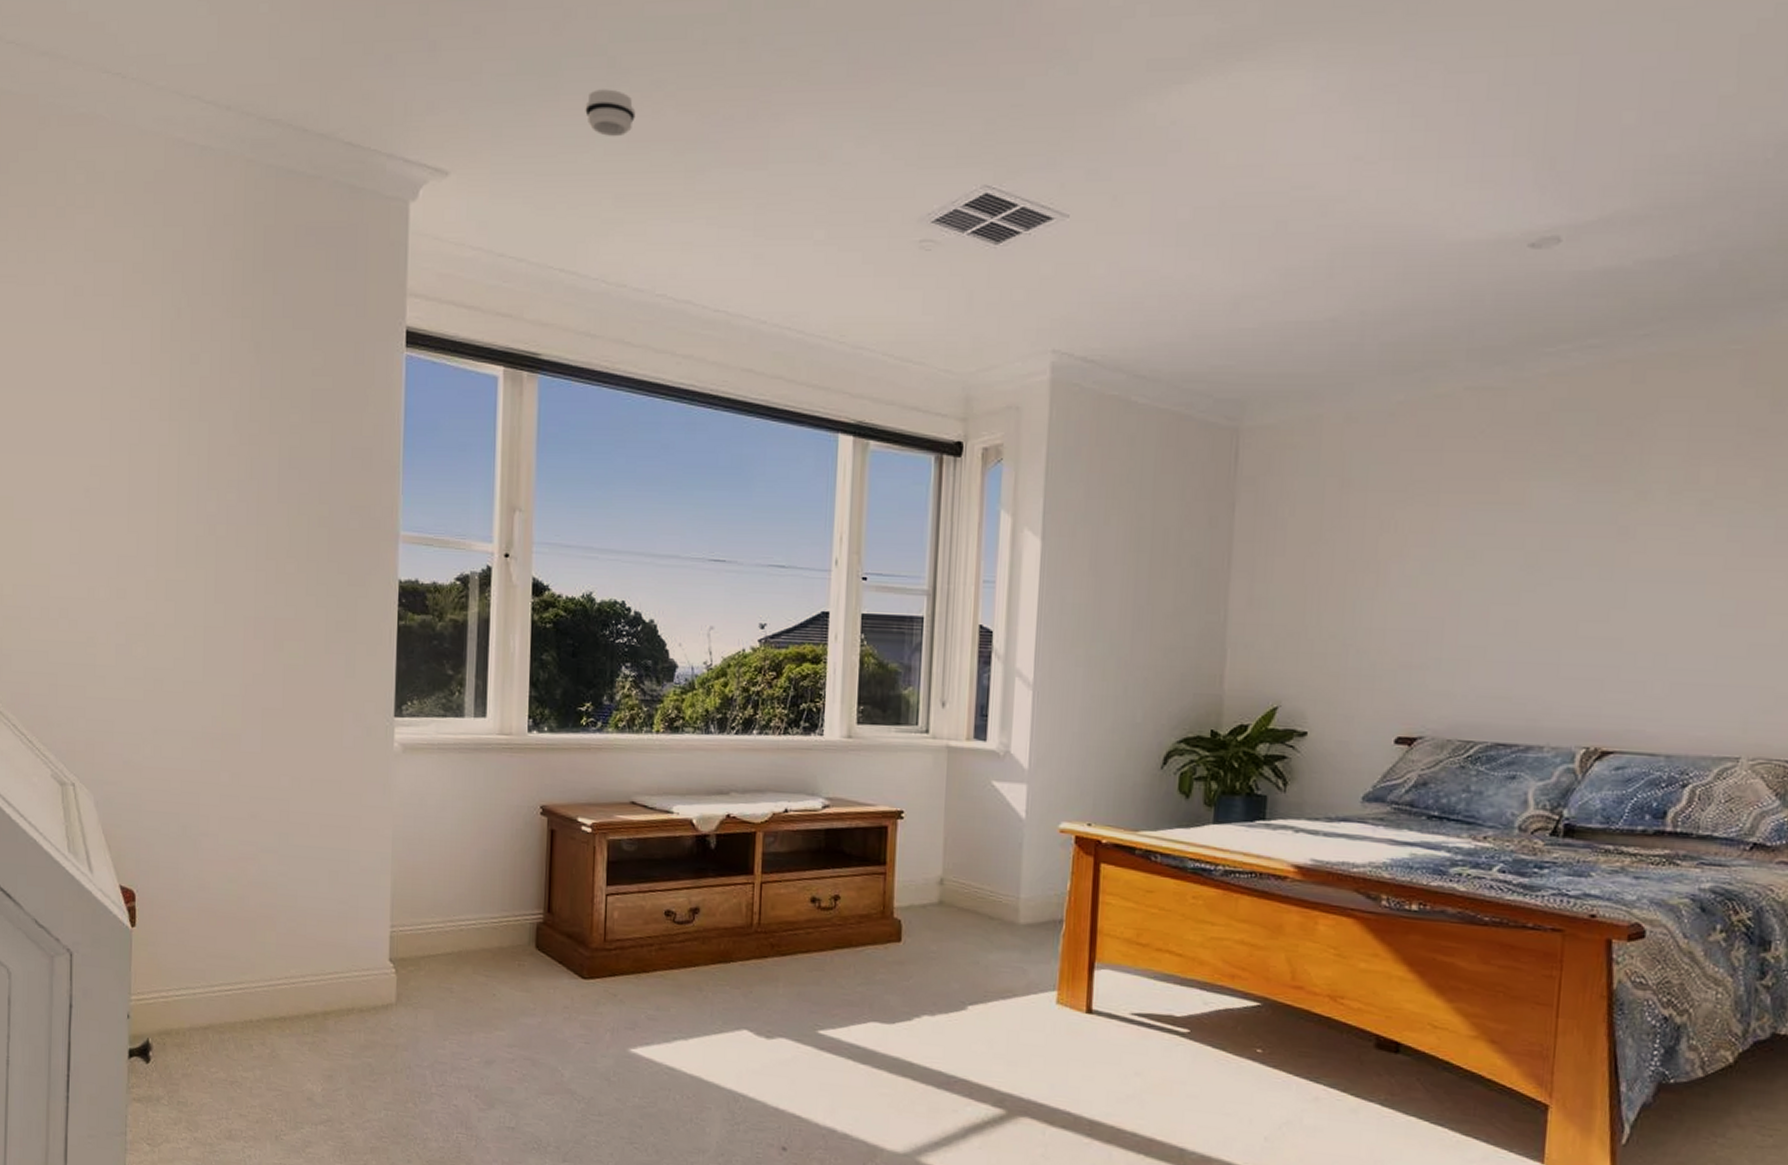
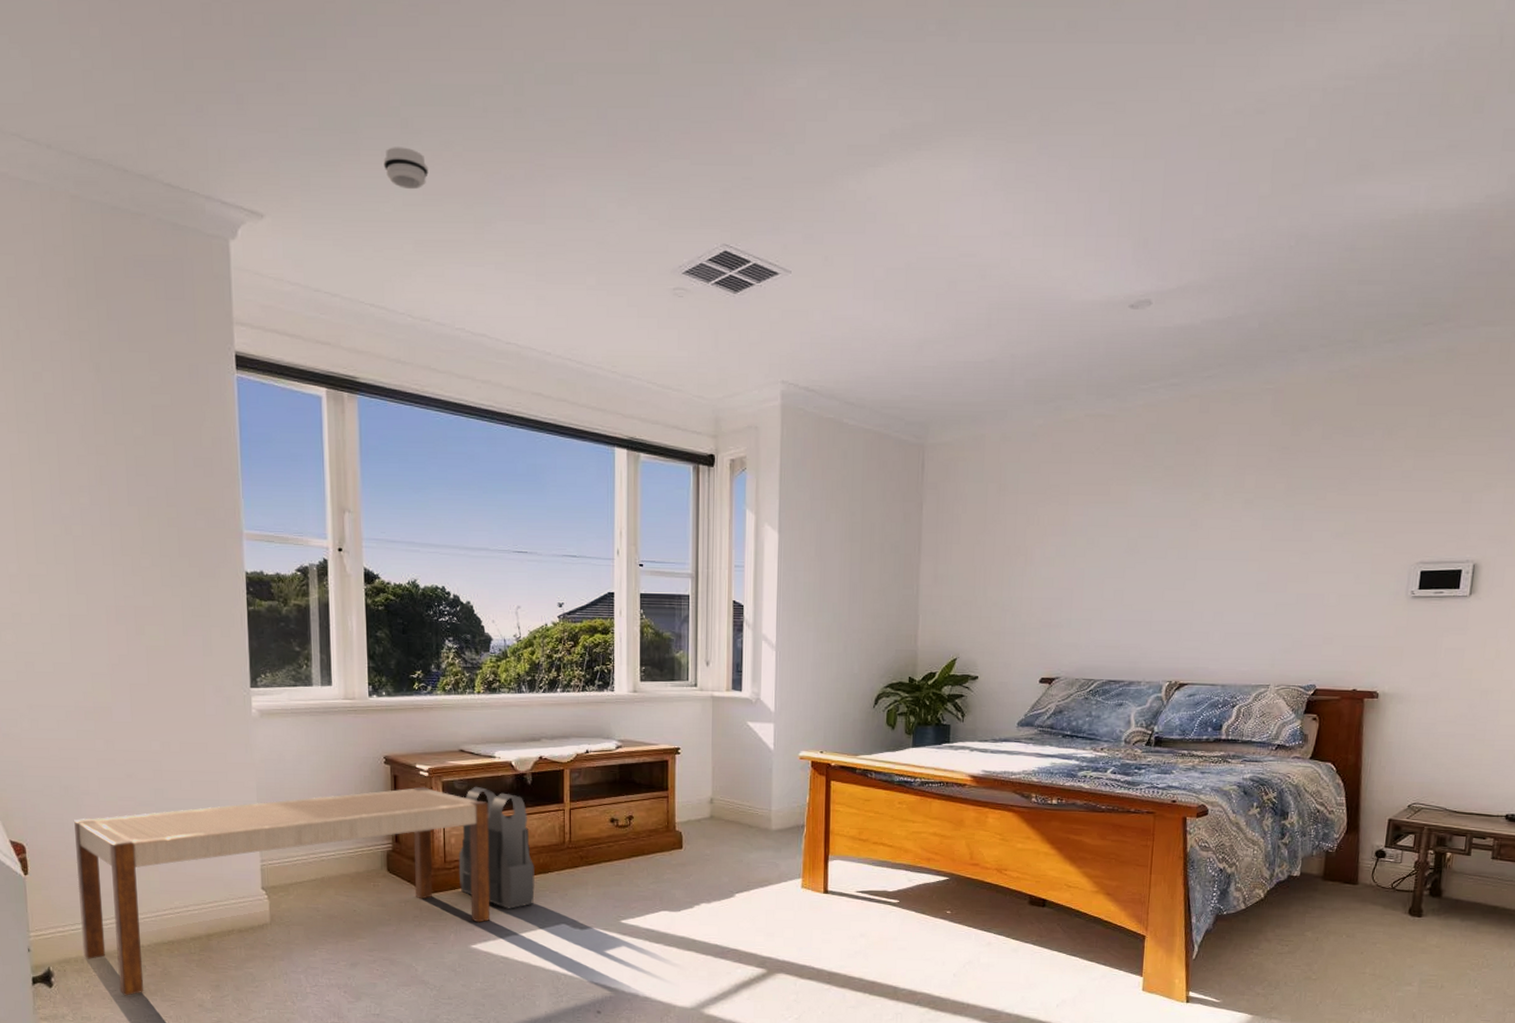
bench: none [186,845,661,1081] -> present [74,787,491,997]
body armor vest: none [620,847,713,1006] -> present [458,786,535,909]

